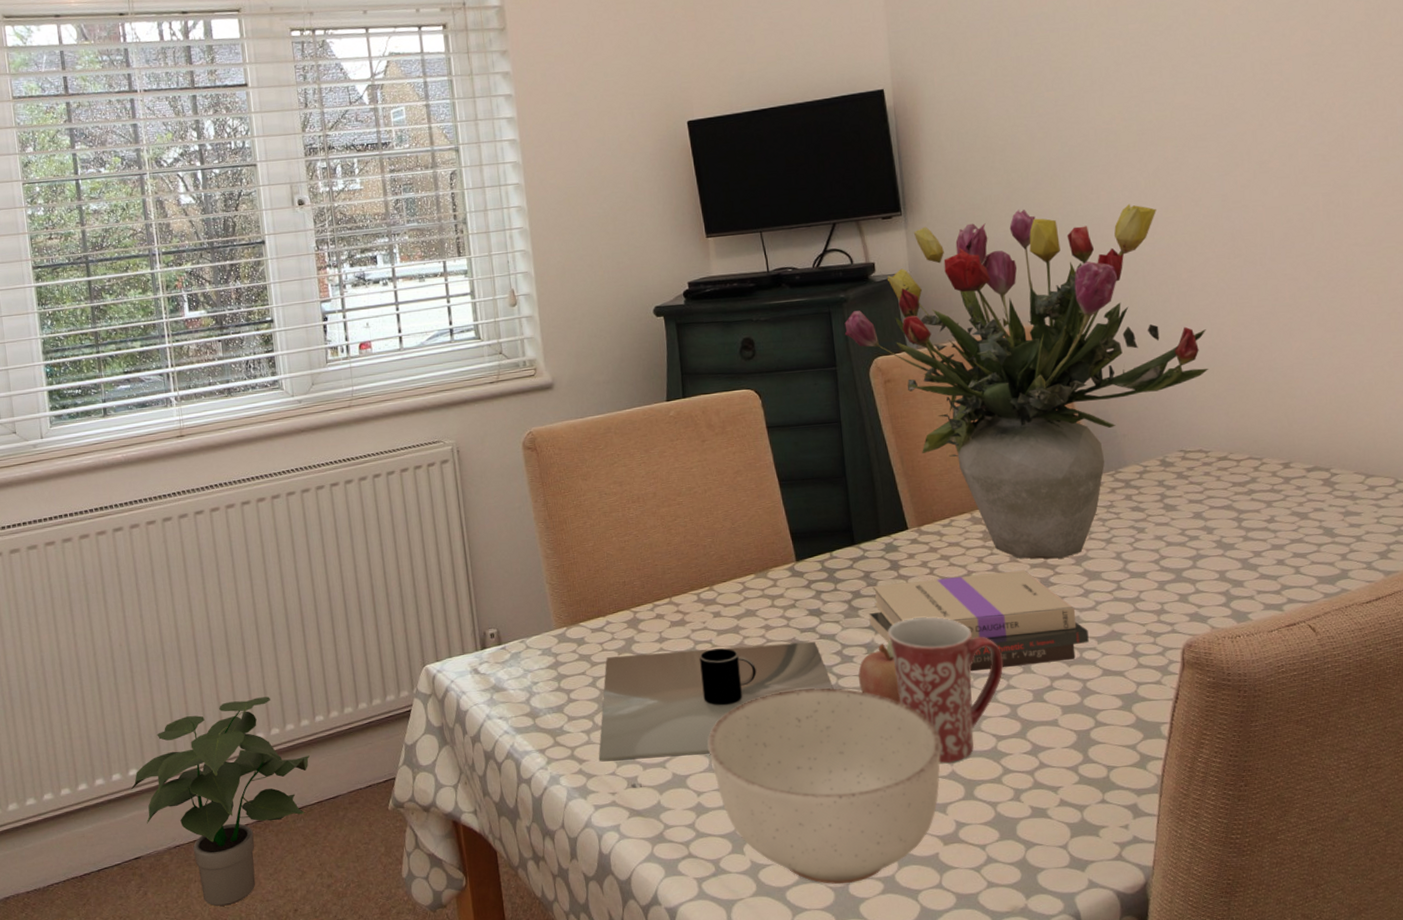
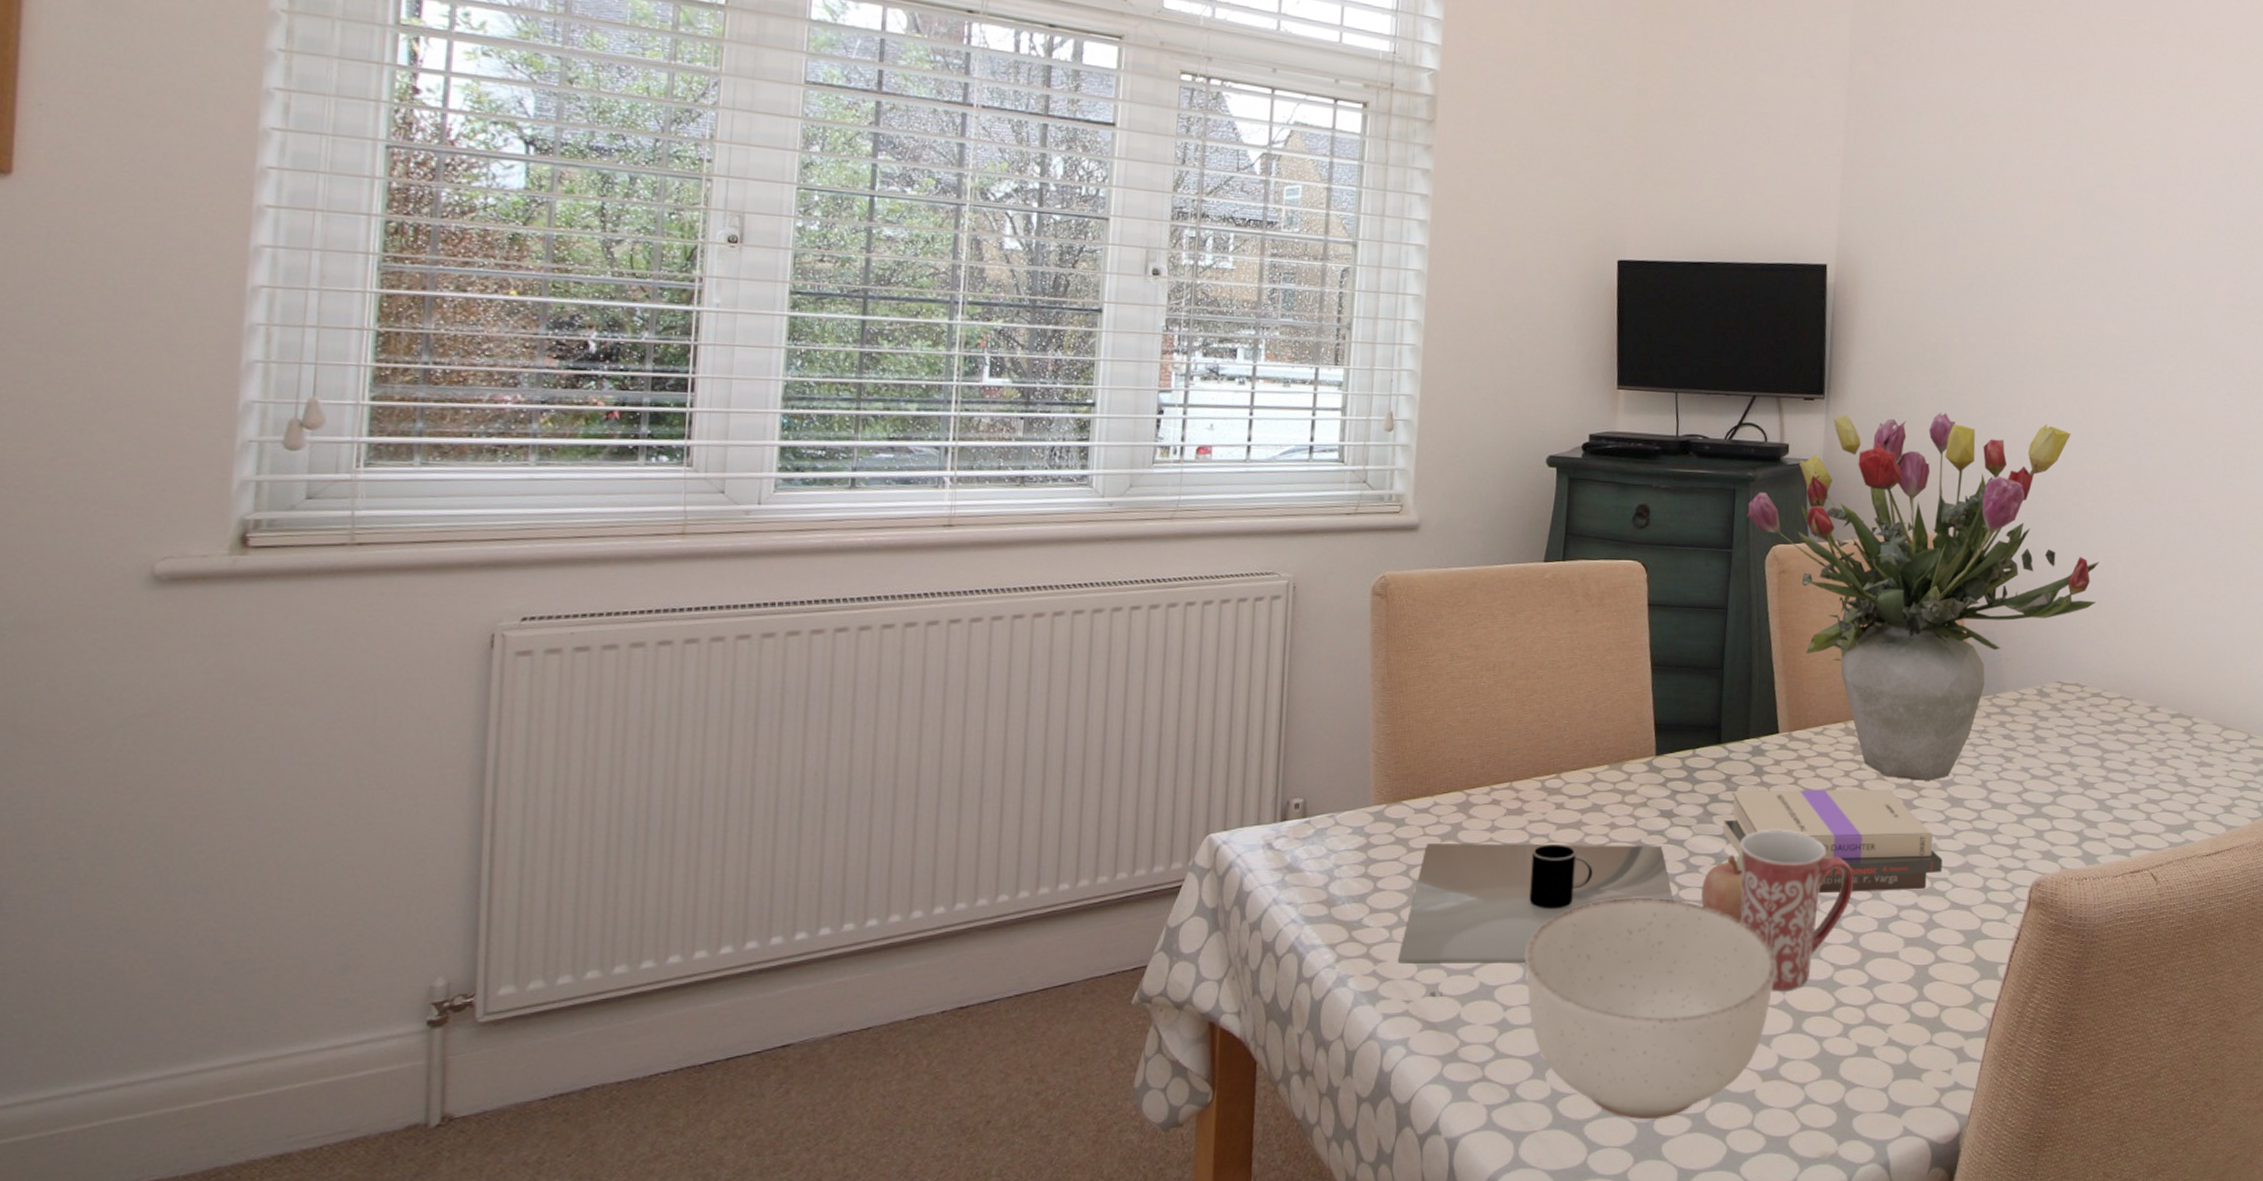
potted plant: present [131,696,310,906] -> none [793,855,1042,1113]

